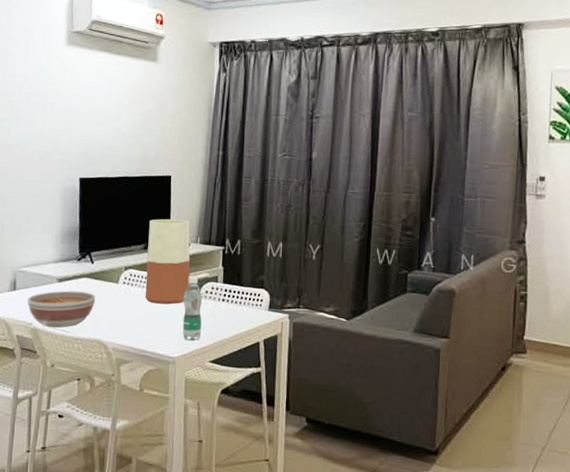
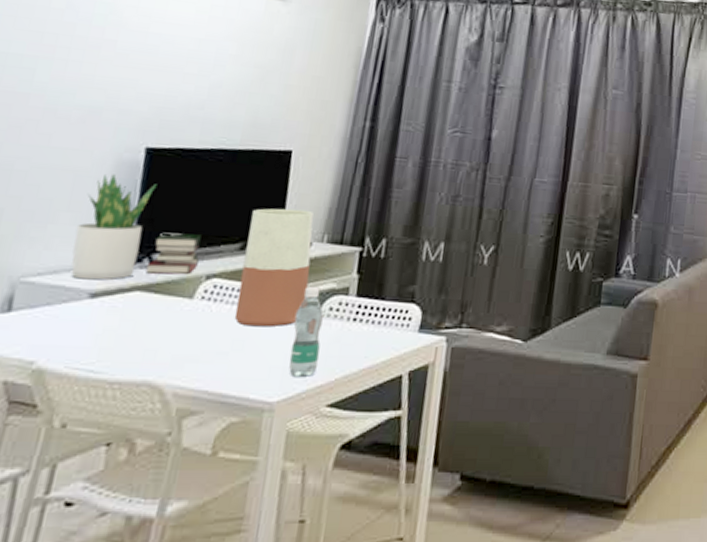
bowl: present [27,290,96,329] -> none [29,310,153,368]
planter: none [45,197,89,270] -> present [71,174,158,281]
books: none [88,237,119,267] -> present [145,232,202,275]

